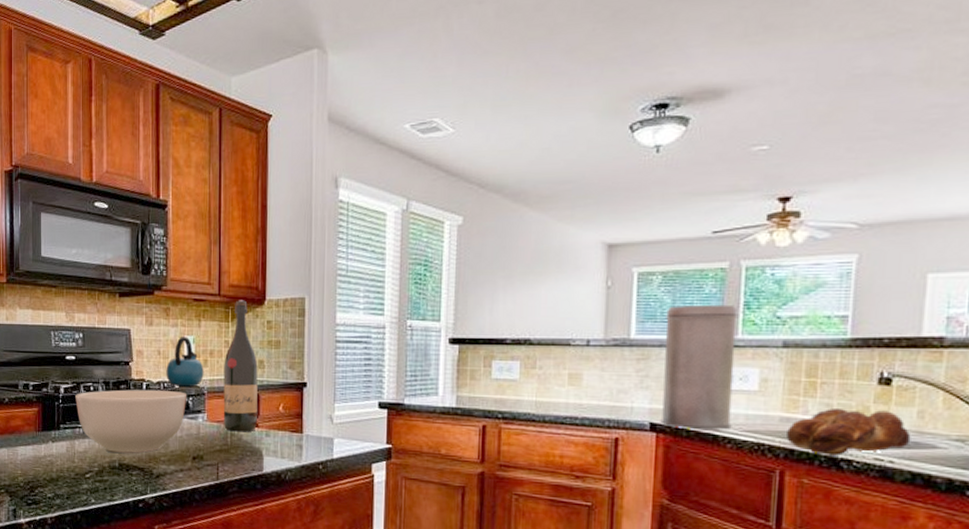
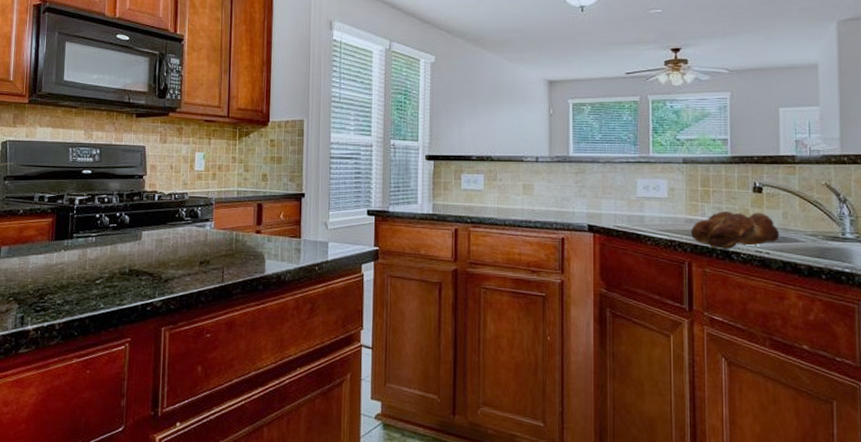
bowl: present [75,389,187,454] -> none [90,201,197,261]
kettle: present [166,337,204,387] -> none [177,153,212,198]
wine bottle: present [223,300,258,432] -> none [229,121,262,238]
canister: present [660,304,739,430] -> none [595,129,650,230]

